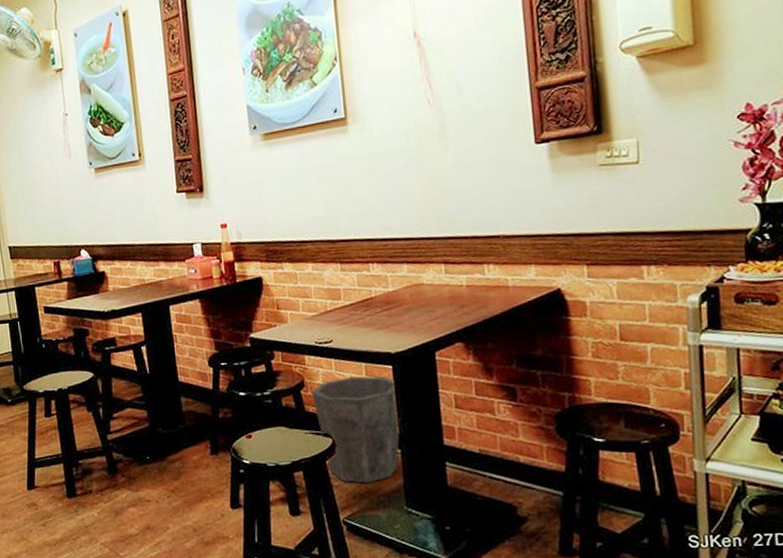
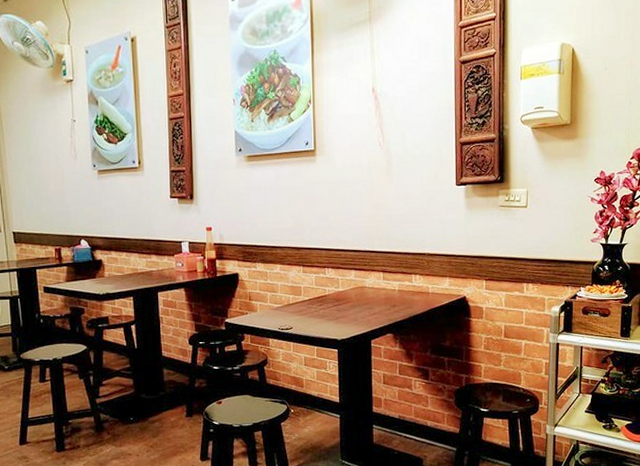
waste bin: present [312,376,400,483] -> none [273,356,341,441]

